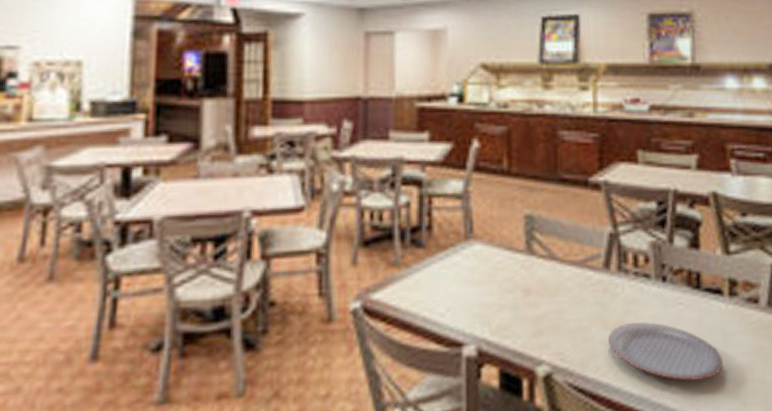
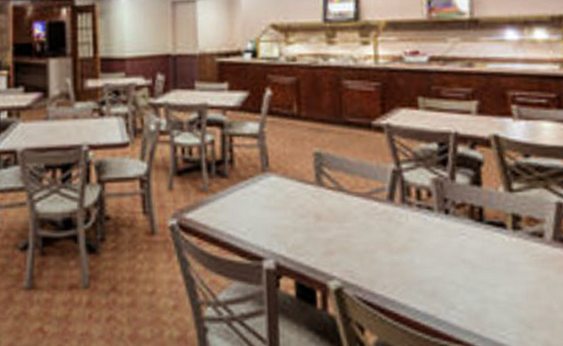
plate: present [608,322,723,382] -> none [394,249,508,304]

